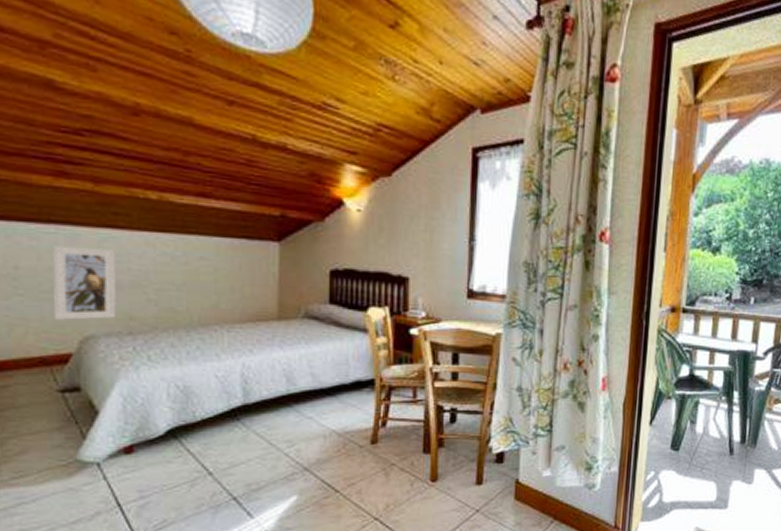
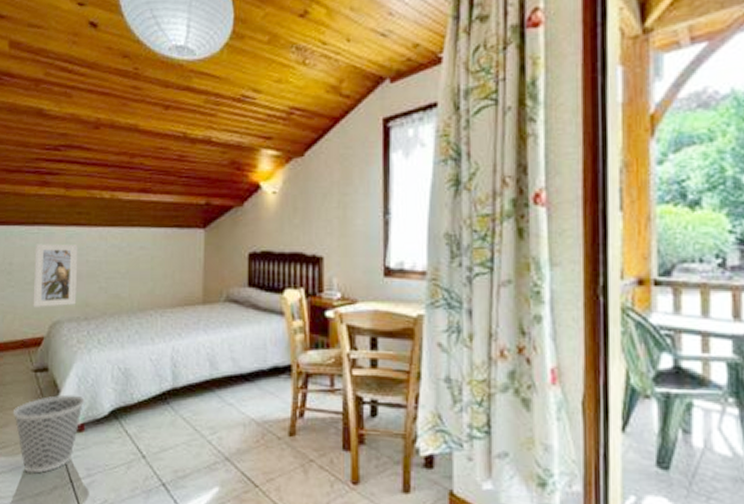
wastebasket: none [32,415,133,501] -> present [12,394,85,474]

